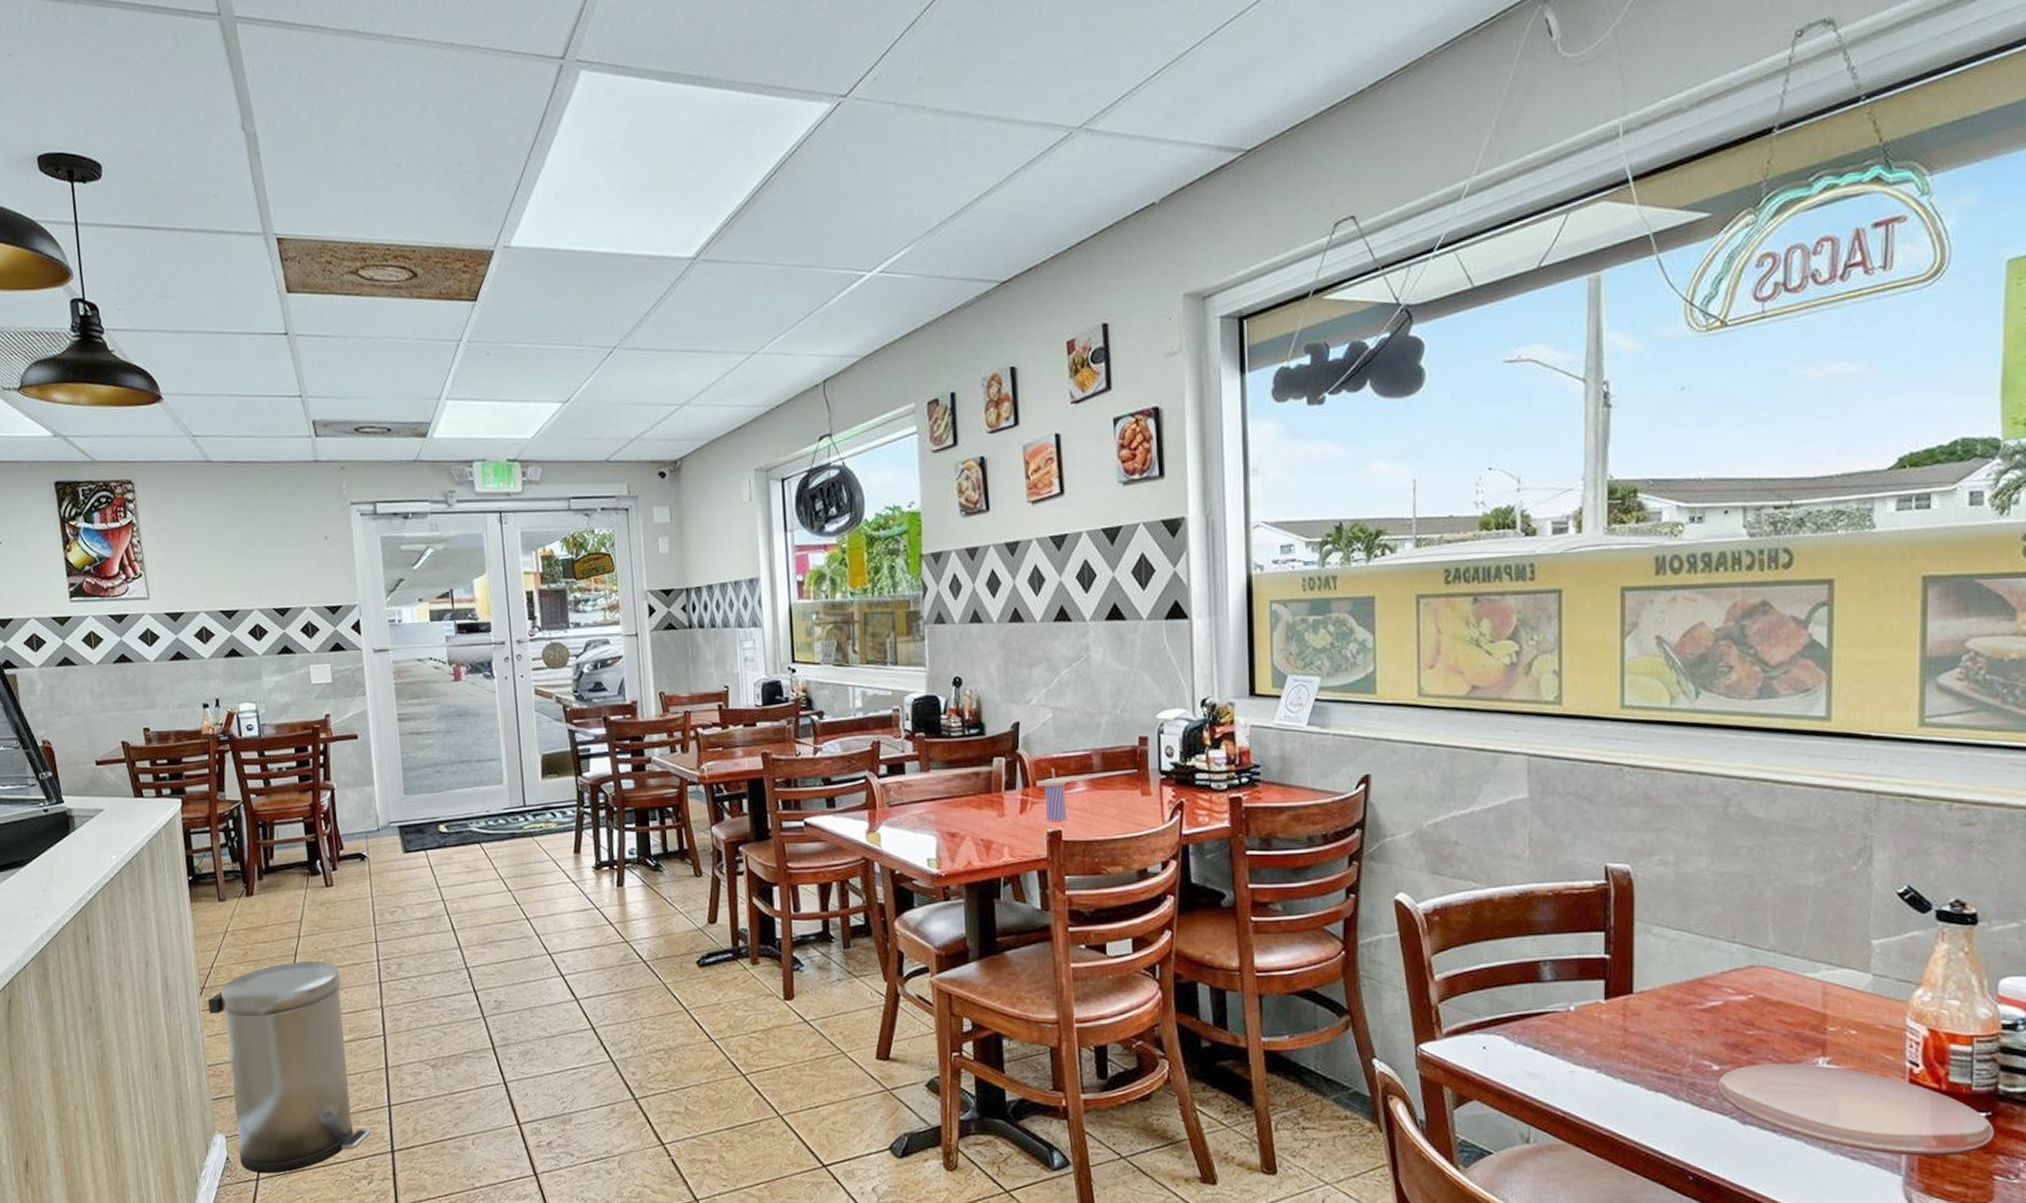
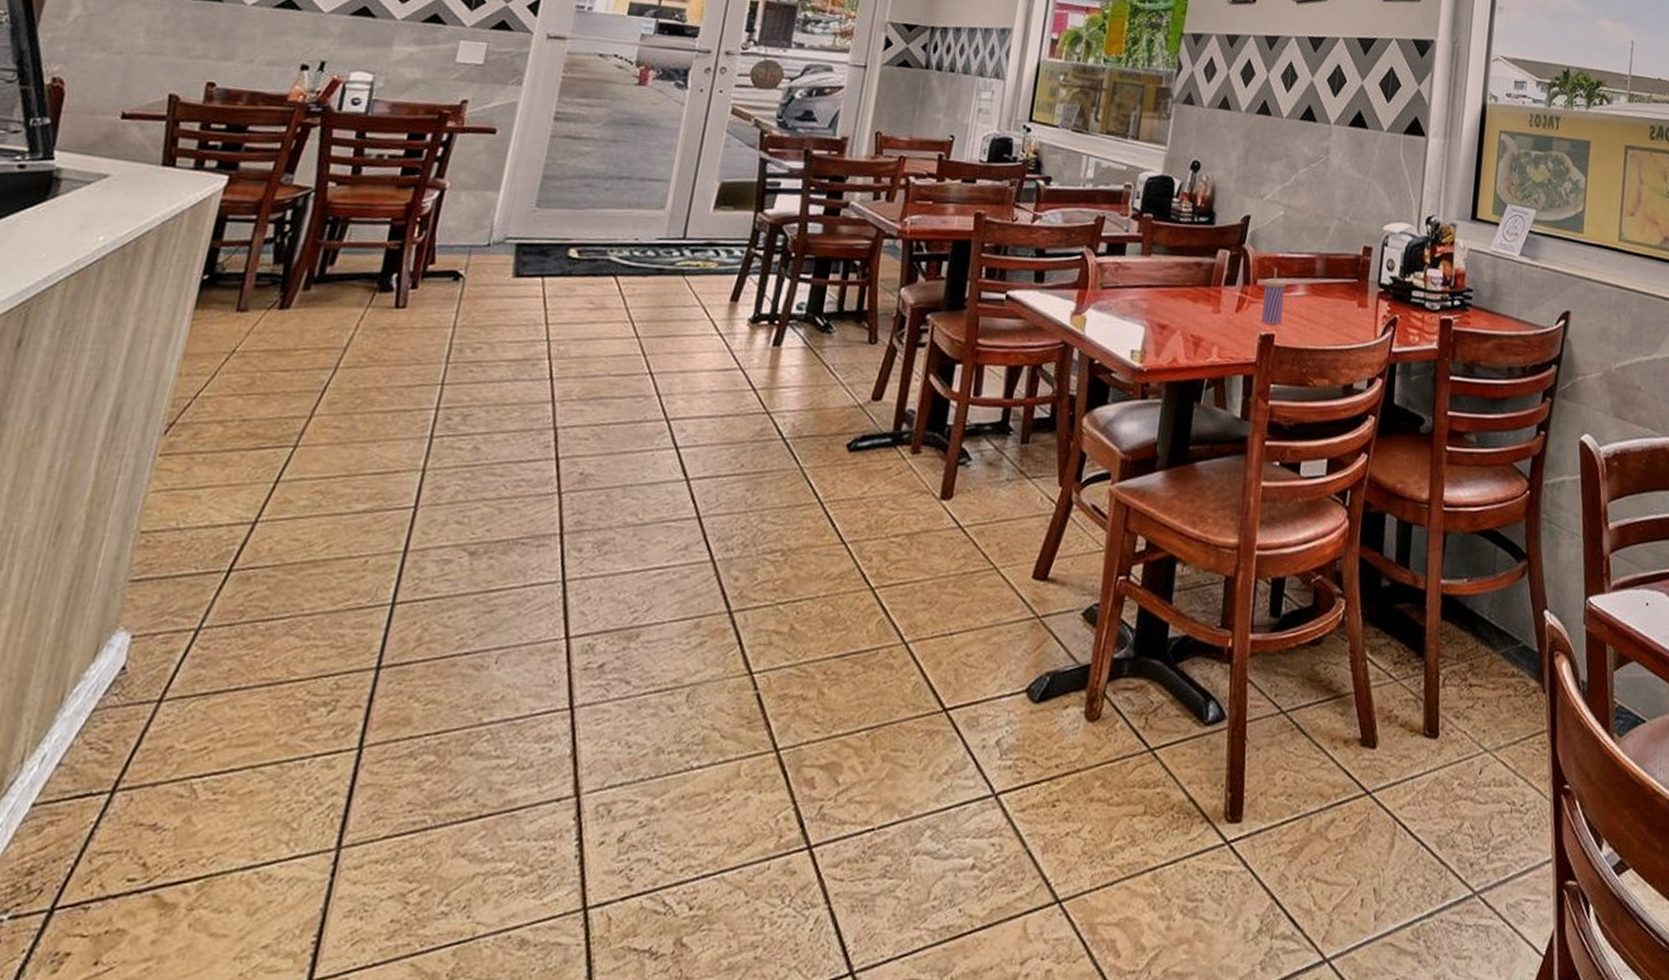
pedal bin: present [208,961,372,1174] -> none [141,400,379,693]

